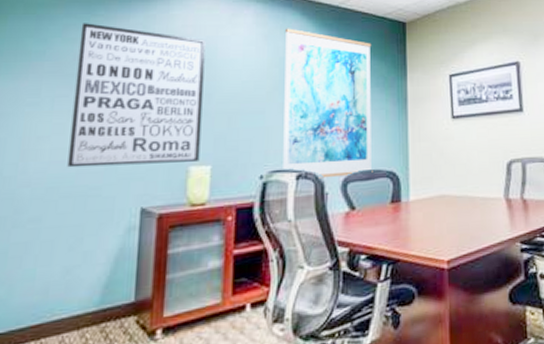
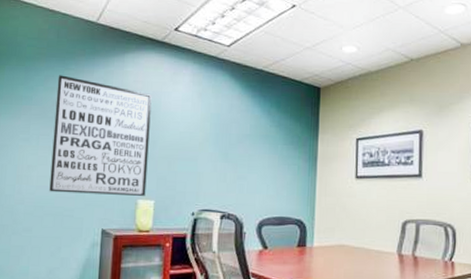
wall art: present [283,28,373,179] -> none [210,87,289,220]

